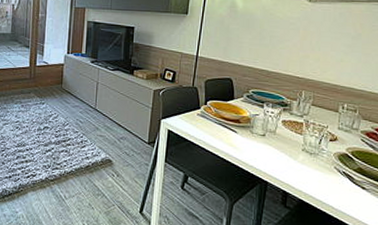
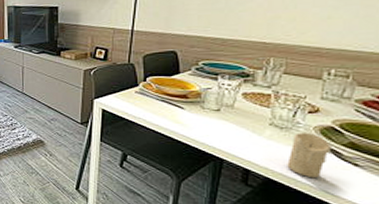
candle: none [315,159,346,200] -> present [287,133,331,177]

